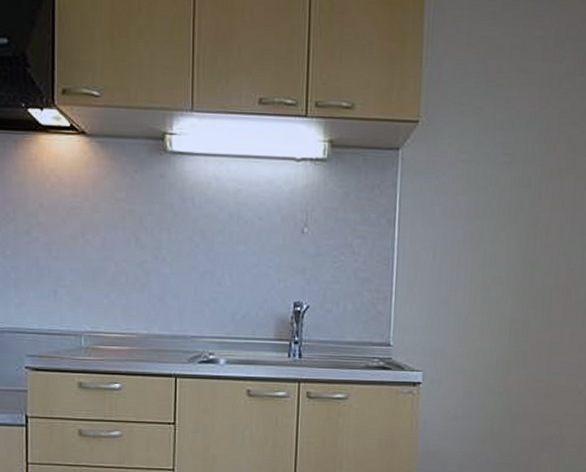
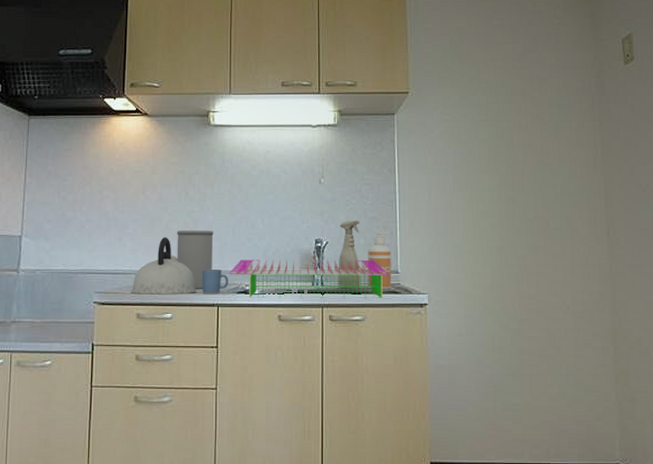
kettle: none [70,292,150,362] -> present [130,237,196,295]
canister: none [125,284,171,356] -> present [177,230,214,289]
mug: none [155,332,189,363] -> present [201,269,229,295]
dish rack: none [189,323,380,375] -> present [229,259,389,299]
spray bottle: none [318,281,349,363] -> present [338,220,360,289]
soap dispenser: none [354,295,384,364] -> present [368,231,392,289]

